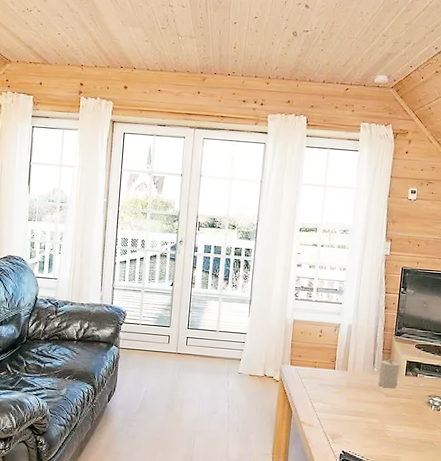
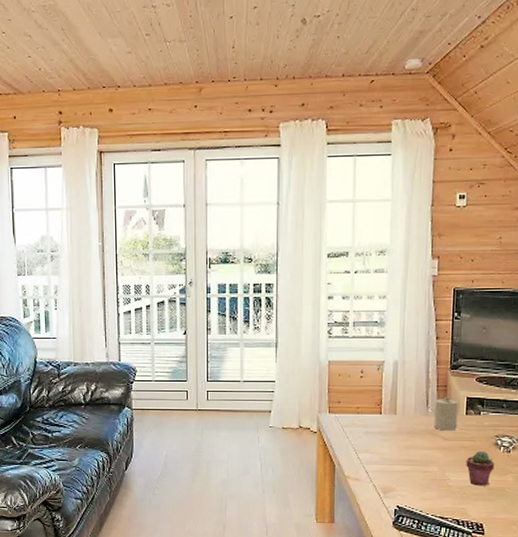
potted succulent: none [402,407,427,439] -> present [466,450,495,486]

